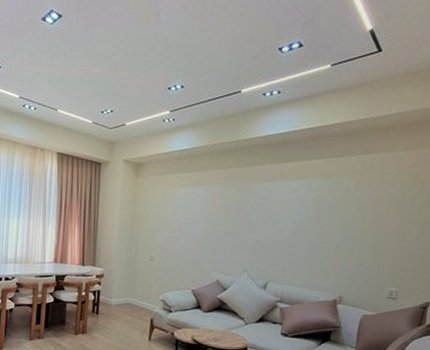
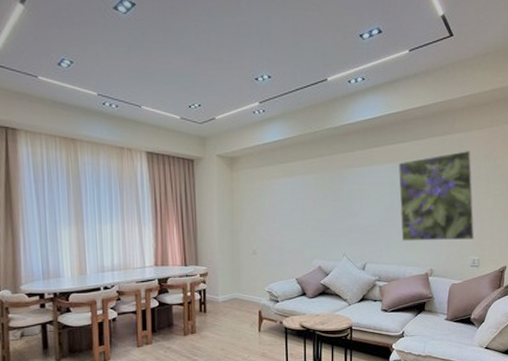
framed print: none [309,172,395,269] -> present [399,151,475,241]

